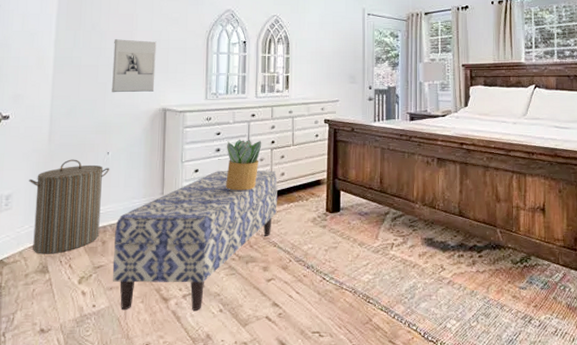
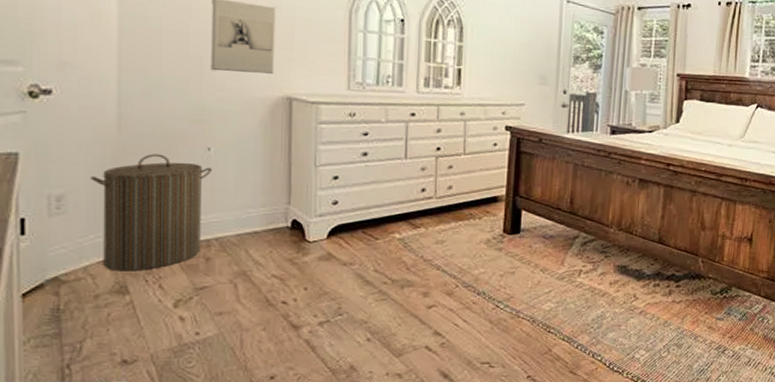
bench: present [112,170,278,311] -> none [221,179,444,340]
potted plant: present [225,139,262,191] -> none [374,142,424,205]

